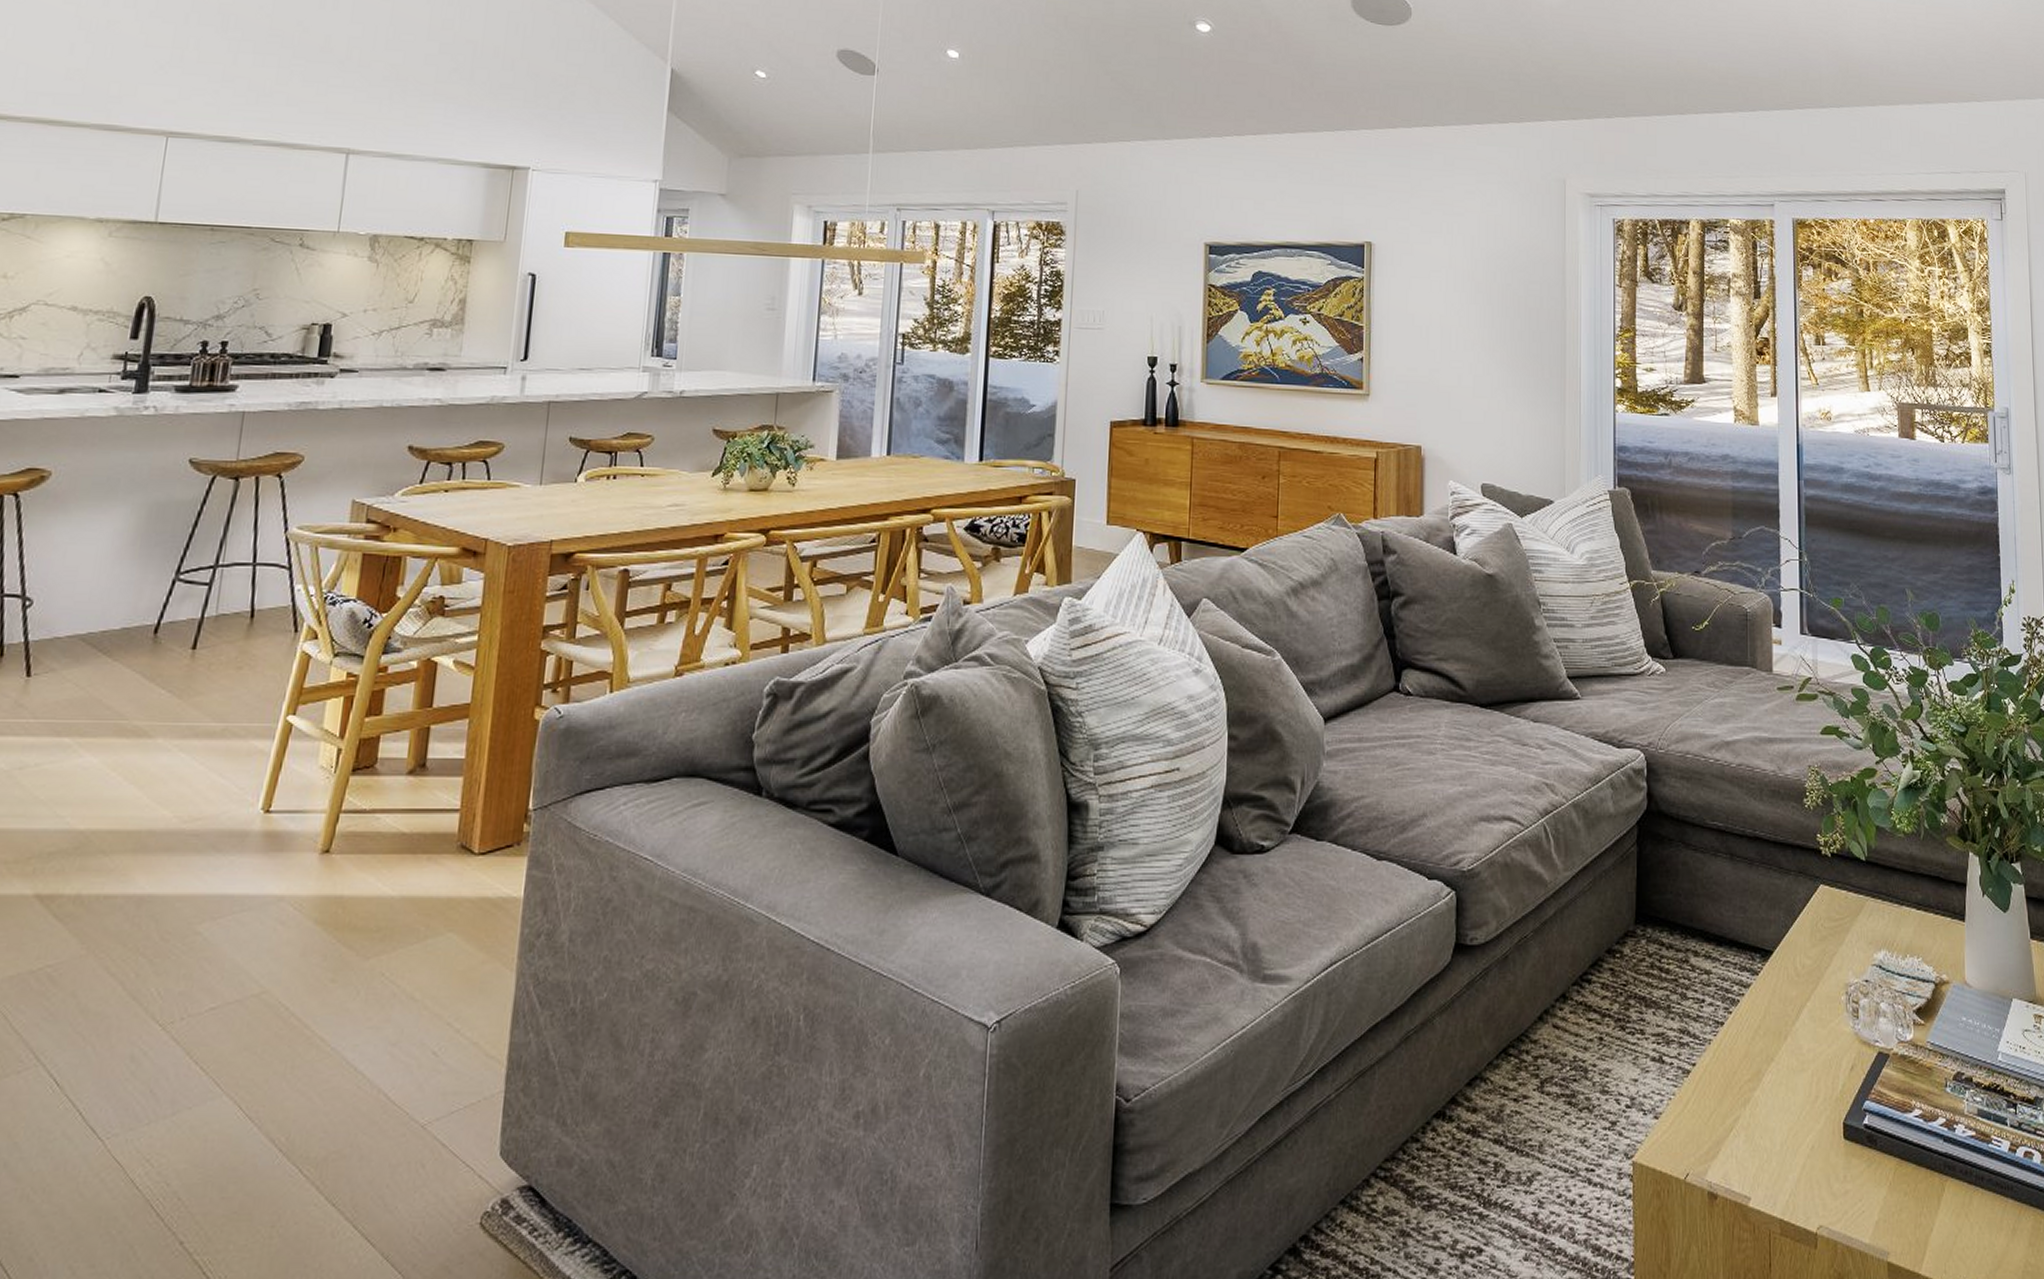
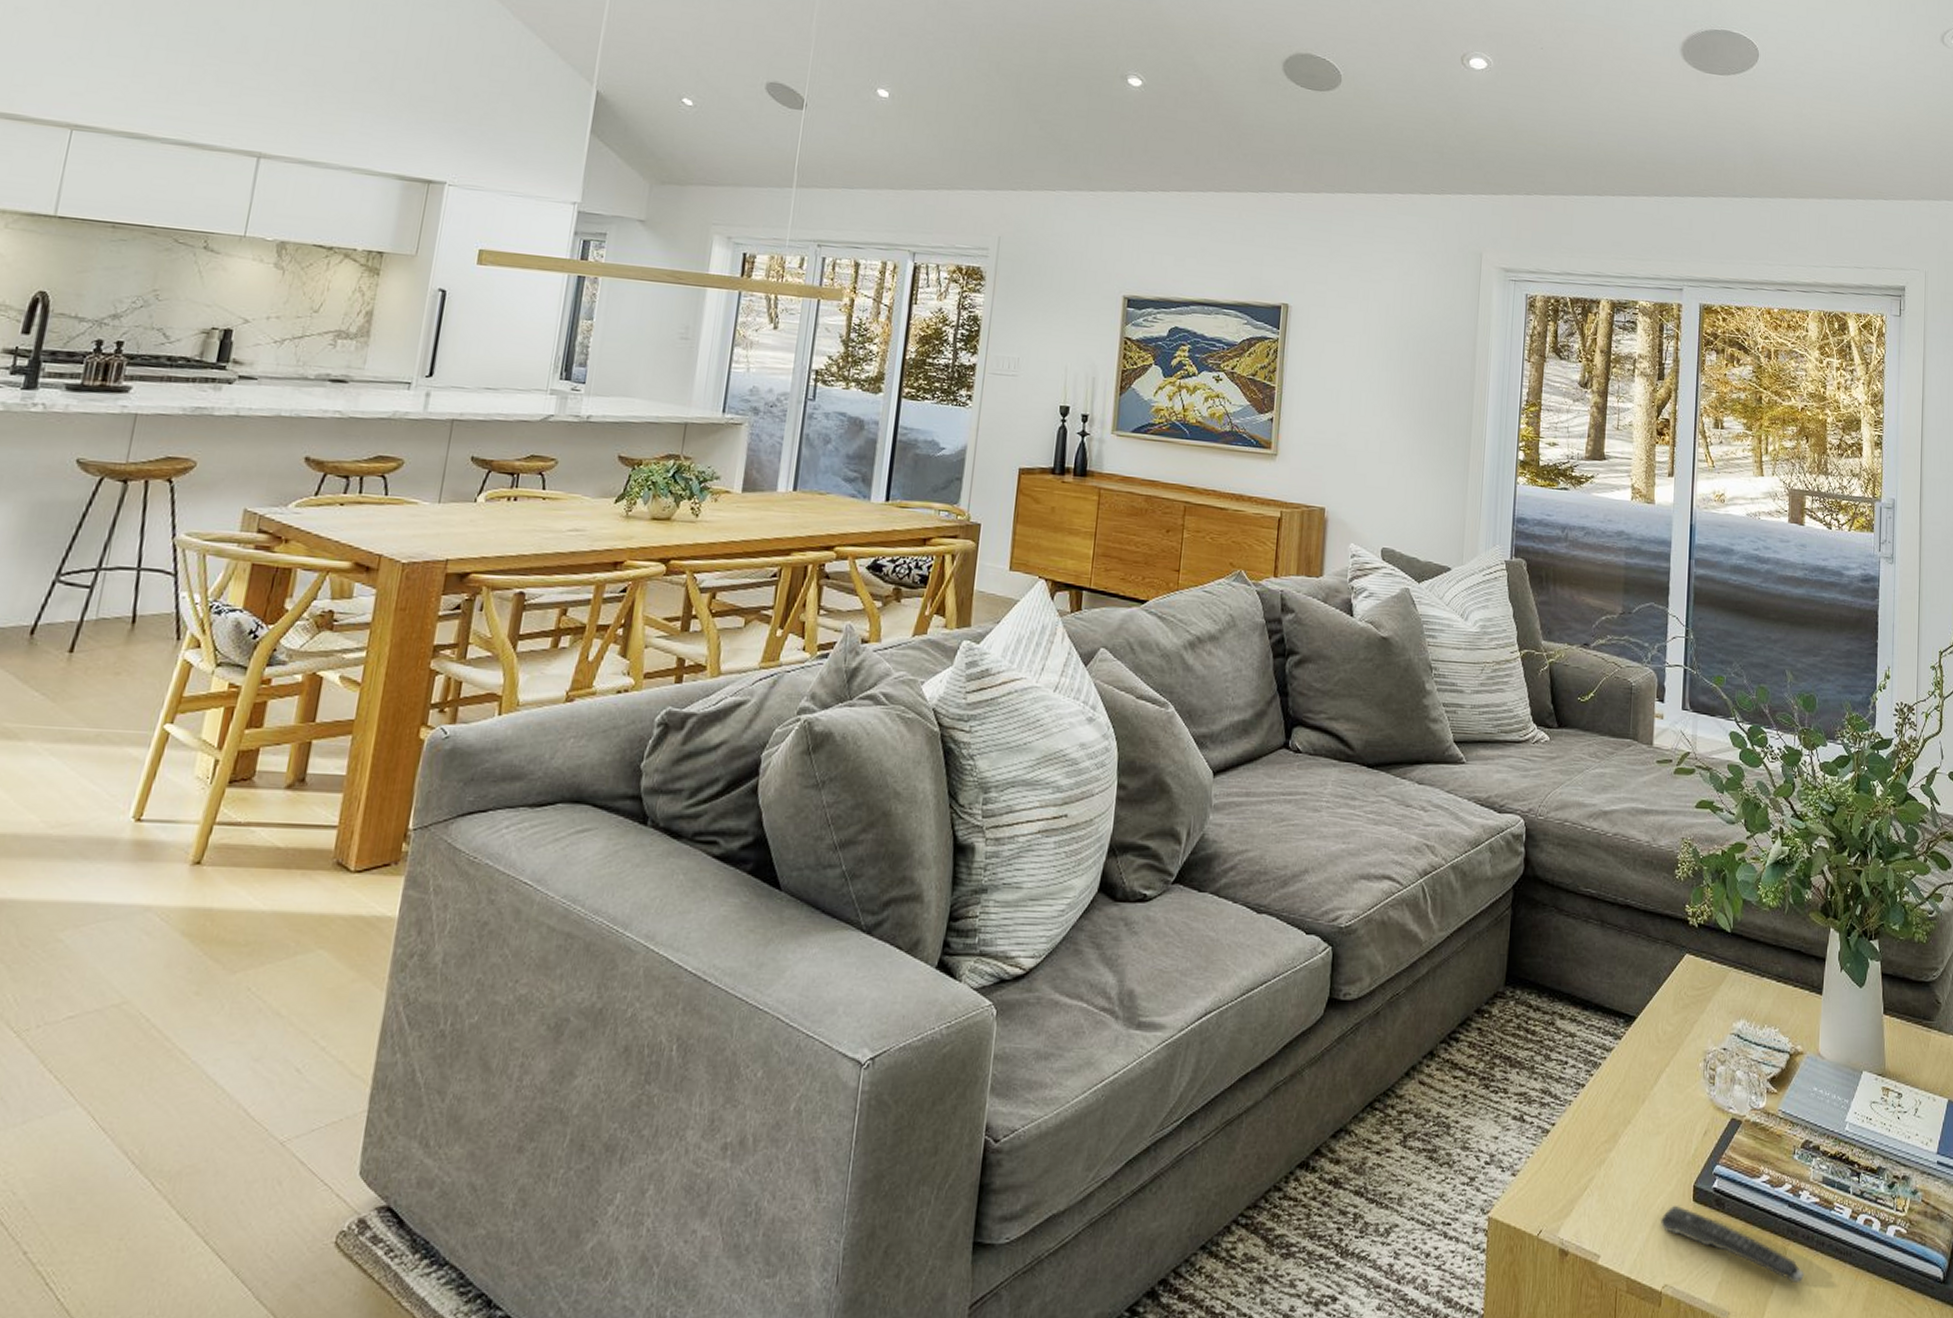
remote control: none [1810,1143,1965,1219] -> present [1660,1205,1804,1282]

